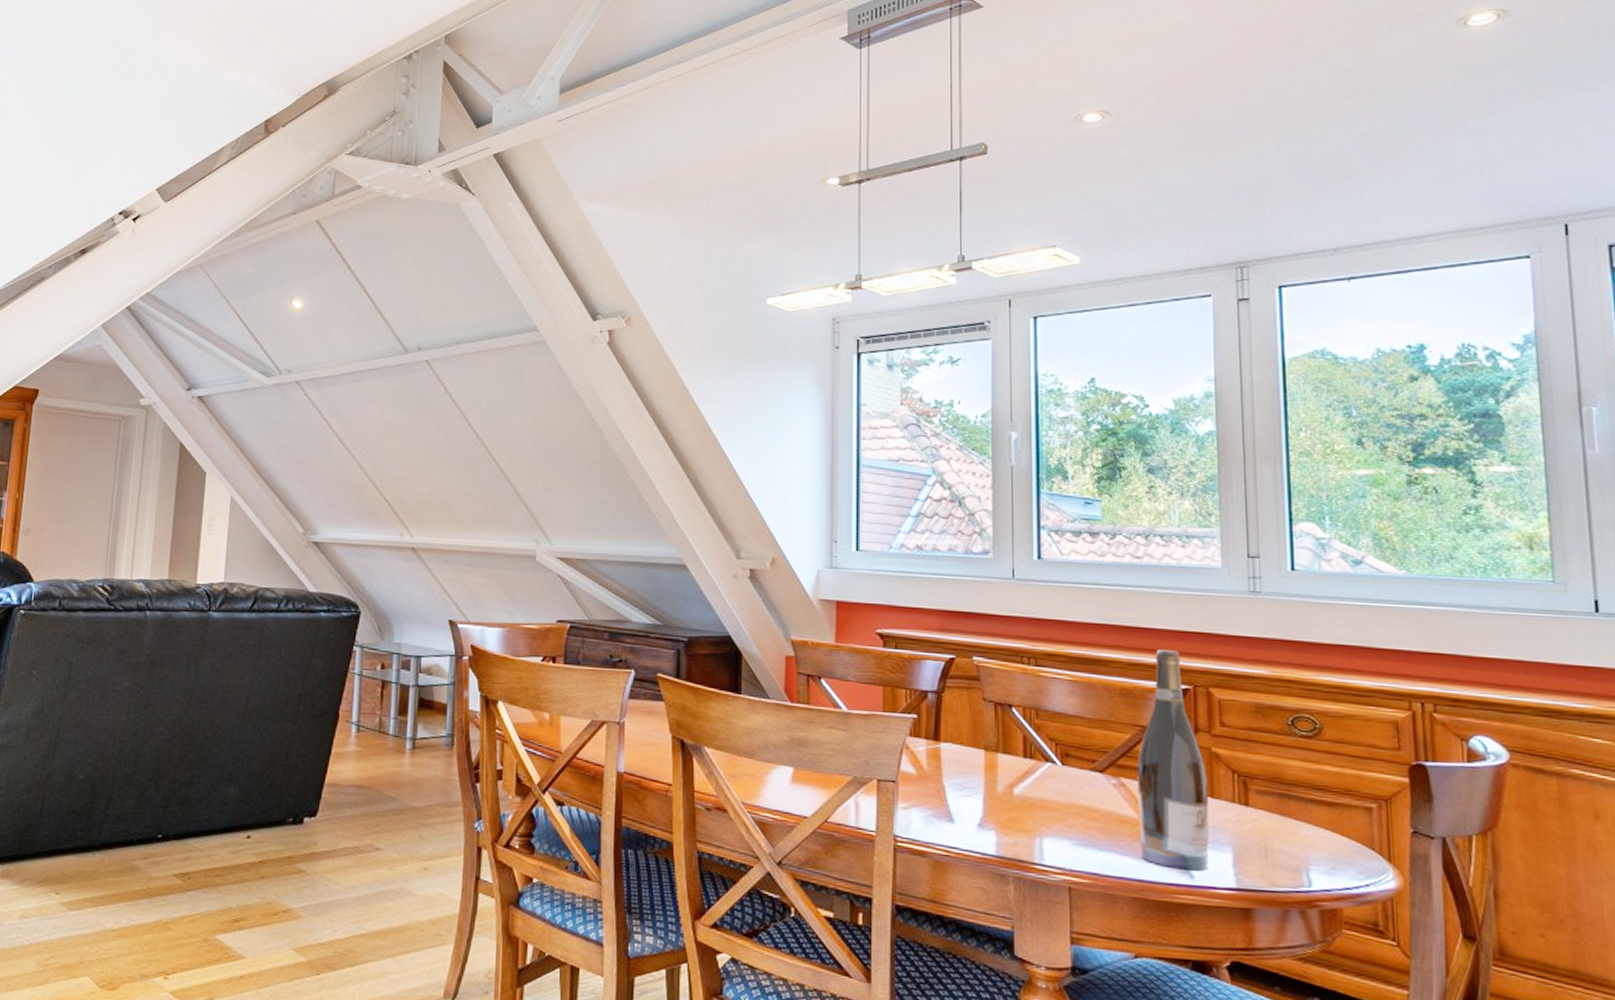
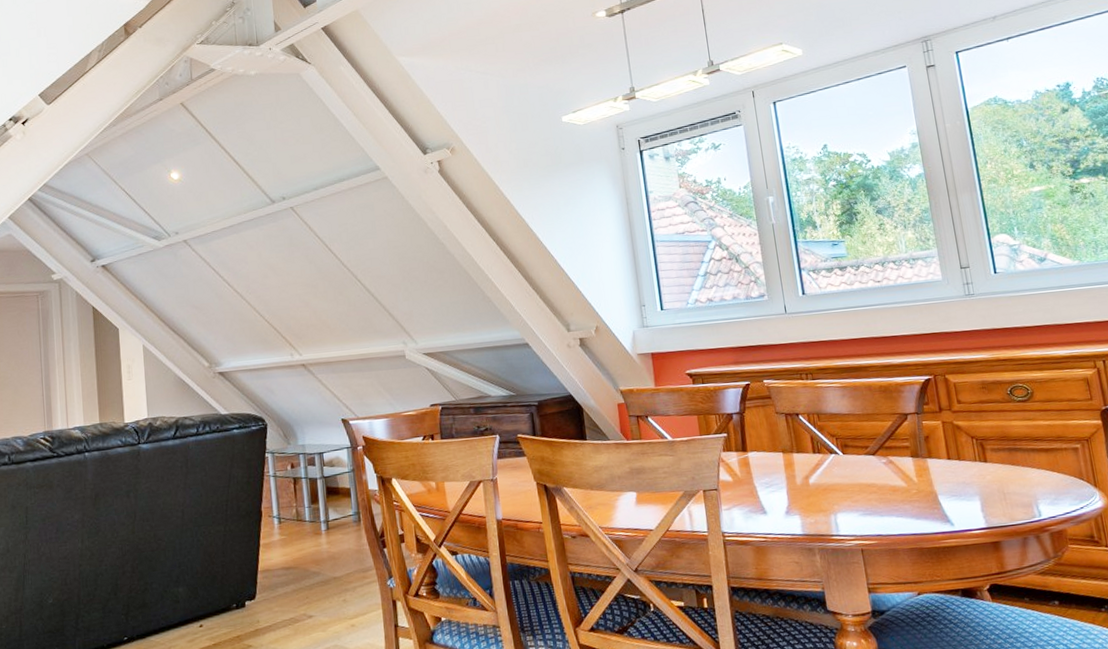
wine bottle: present [1137,650,1209,871] -> none [899,350,964,521]

